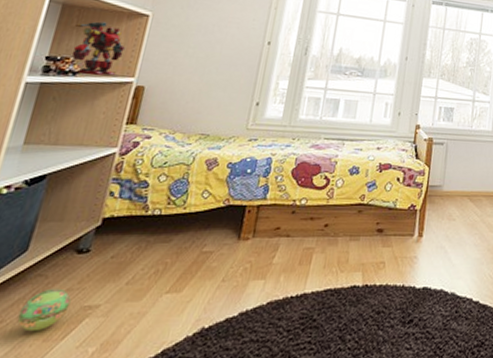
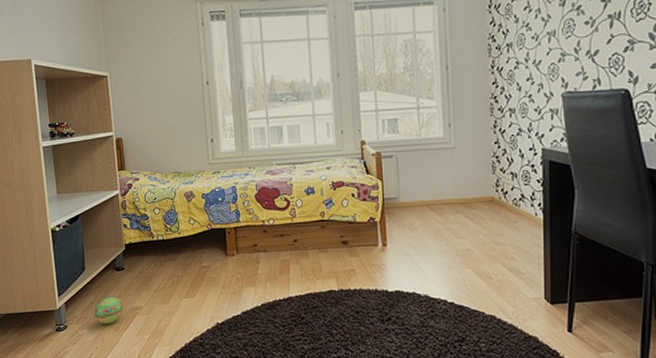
toy robot: present [71,21,126,76] -> none [58,88,100,135]

